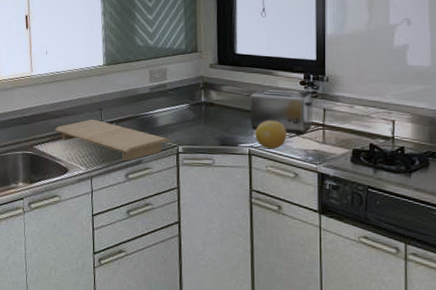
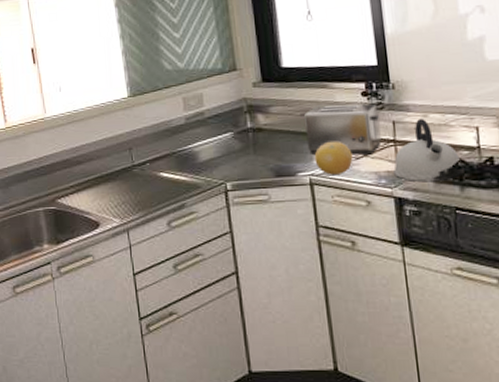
cutting board: present [54,119,171,162] -> none [79,161,217,207]
kettle: none [320,109,379,163] -> present [394,119,464,182]

